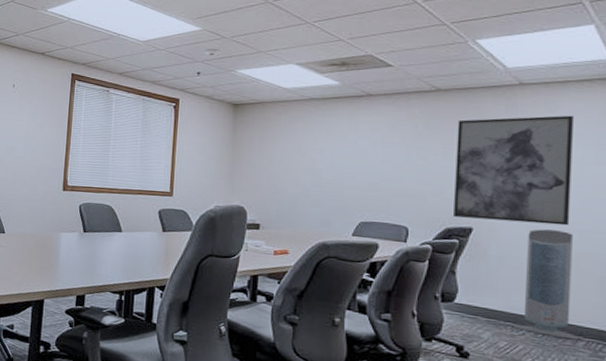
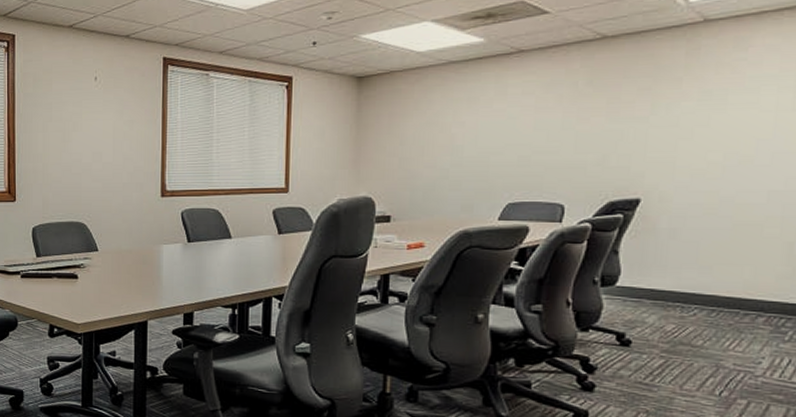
wall art: present [454,115,575,226] -> none [618,53,770,188]
air purifier: present [513,229,580,340] -> none [683,193,760,316]

